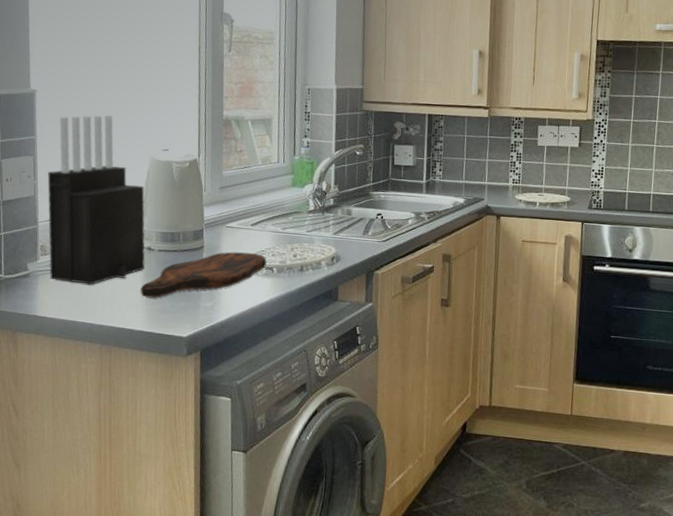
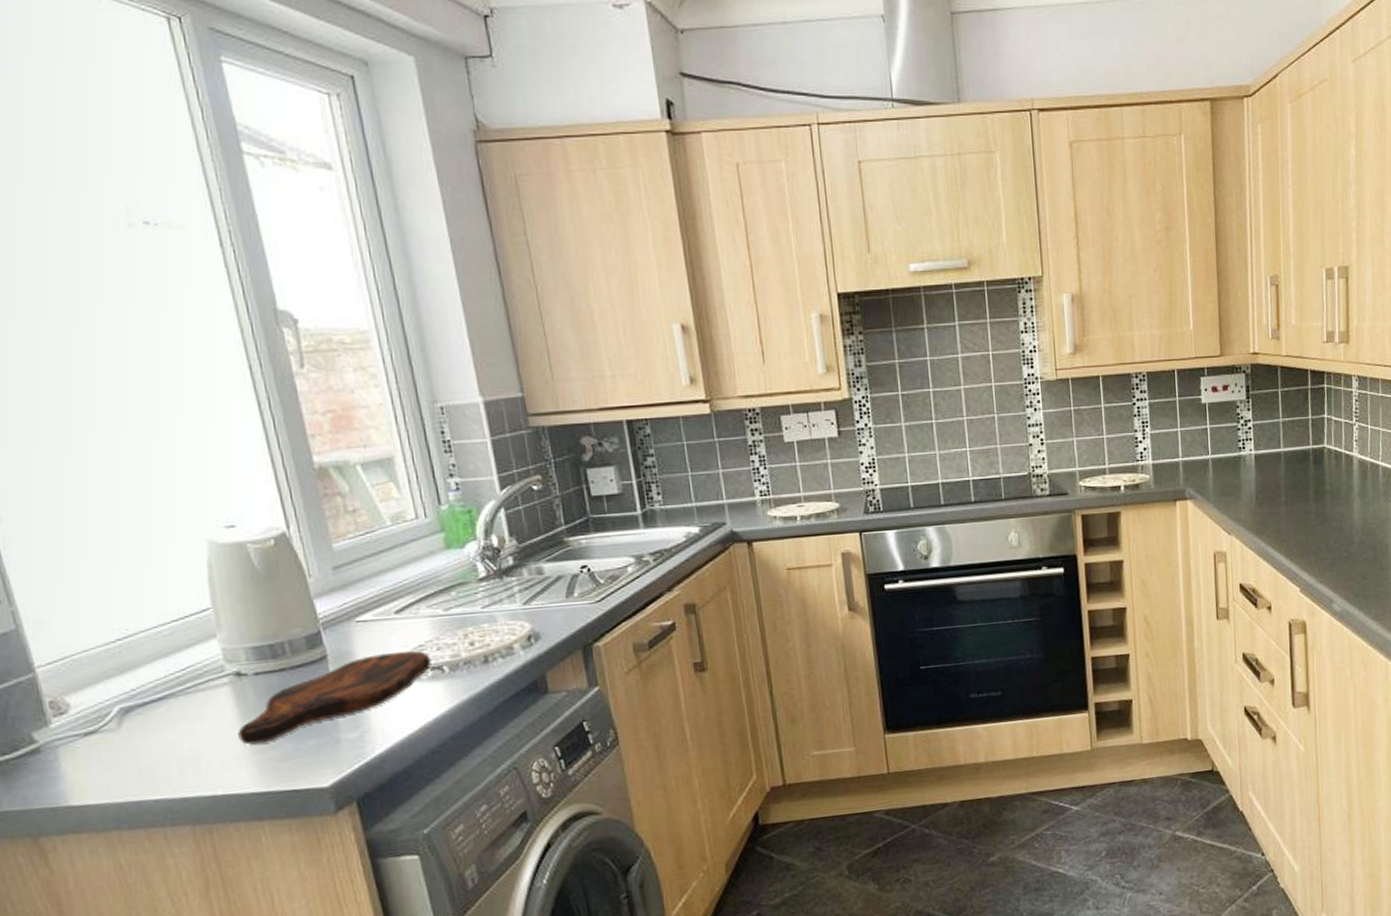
knife block: present [47,115,145,285] -> none [30,487,237,749]

